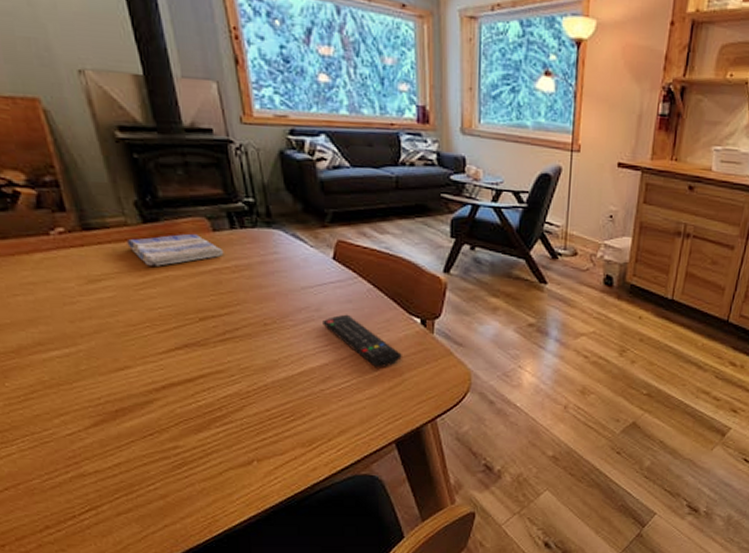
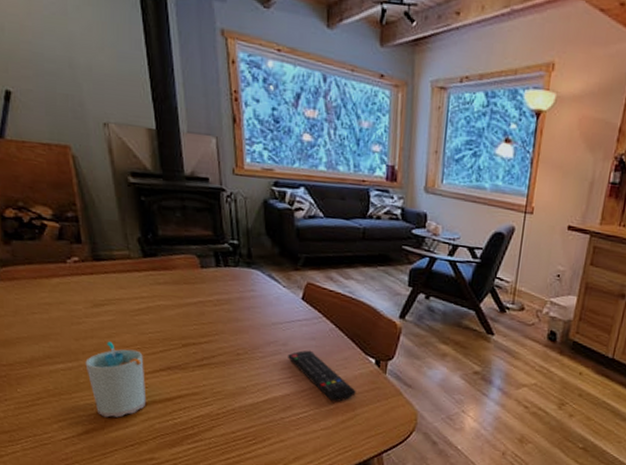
cup: none [85,321,163,406] -> present [85,341,147,418]
dish towel: present [127,233,224,266] -> none [128,268,209,296]

